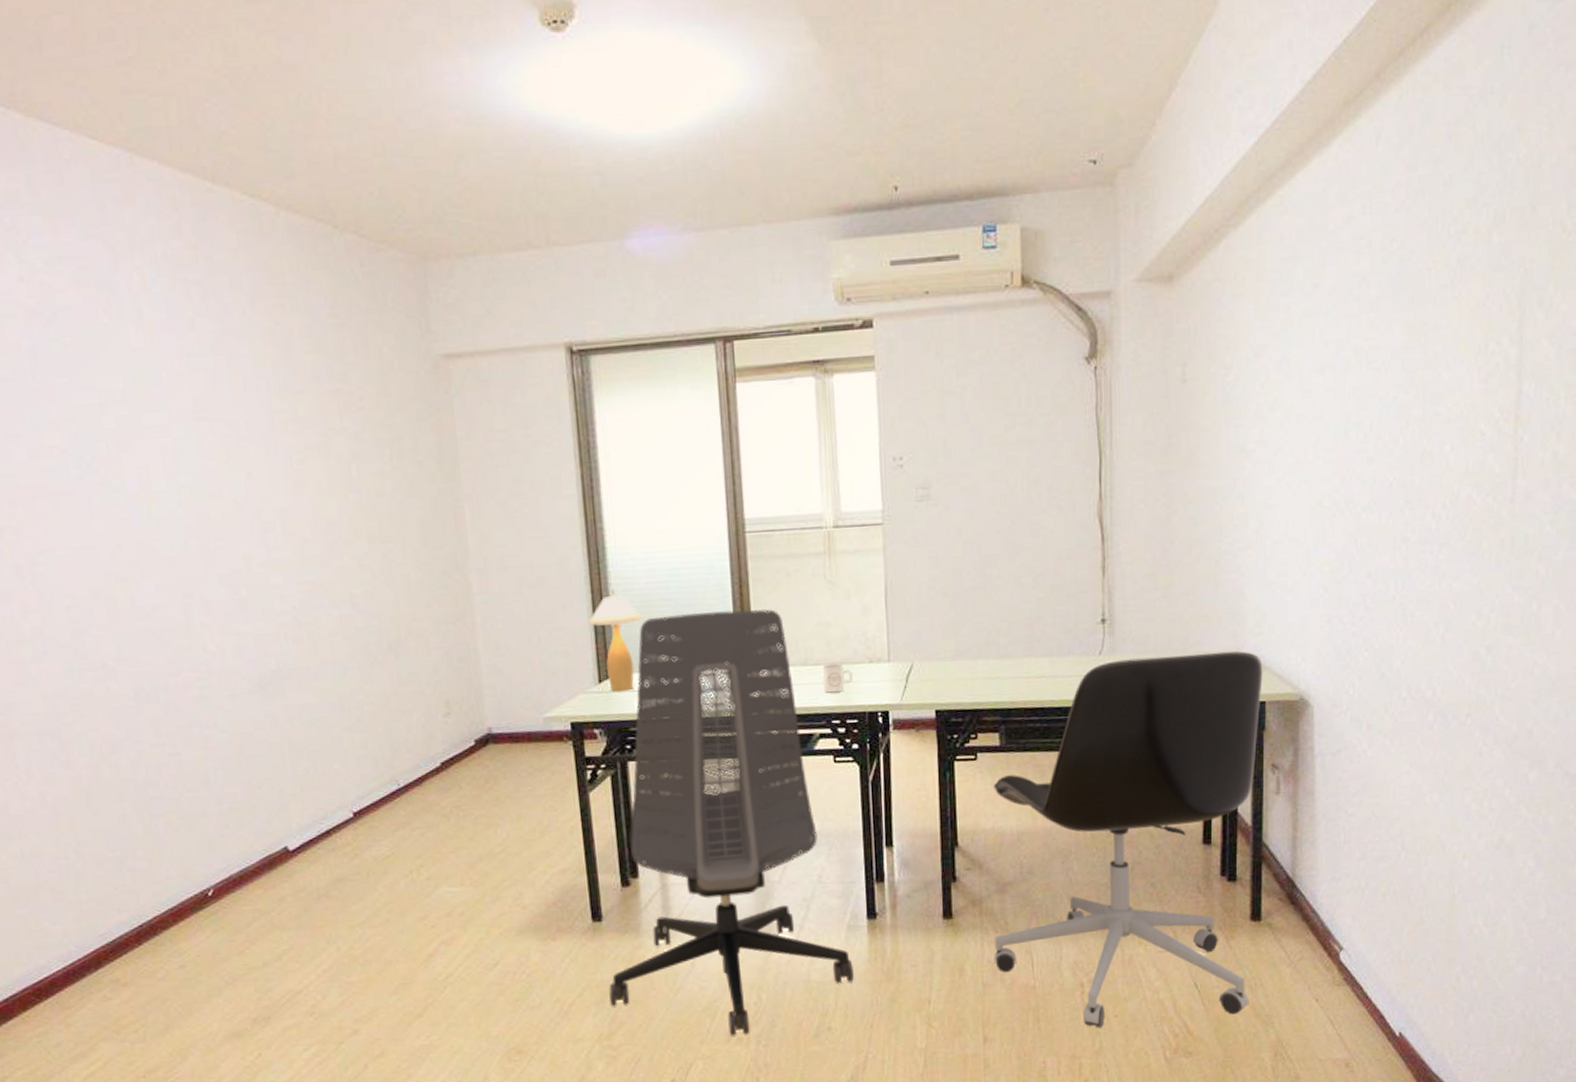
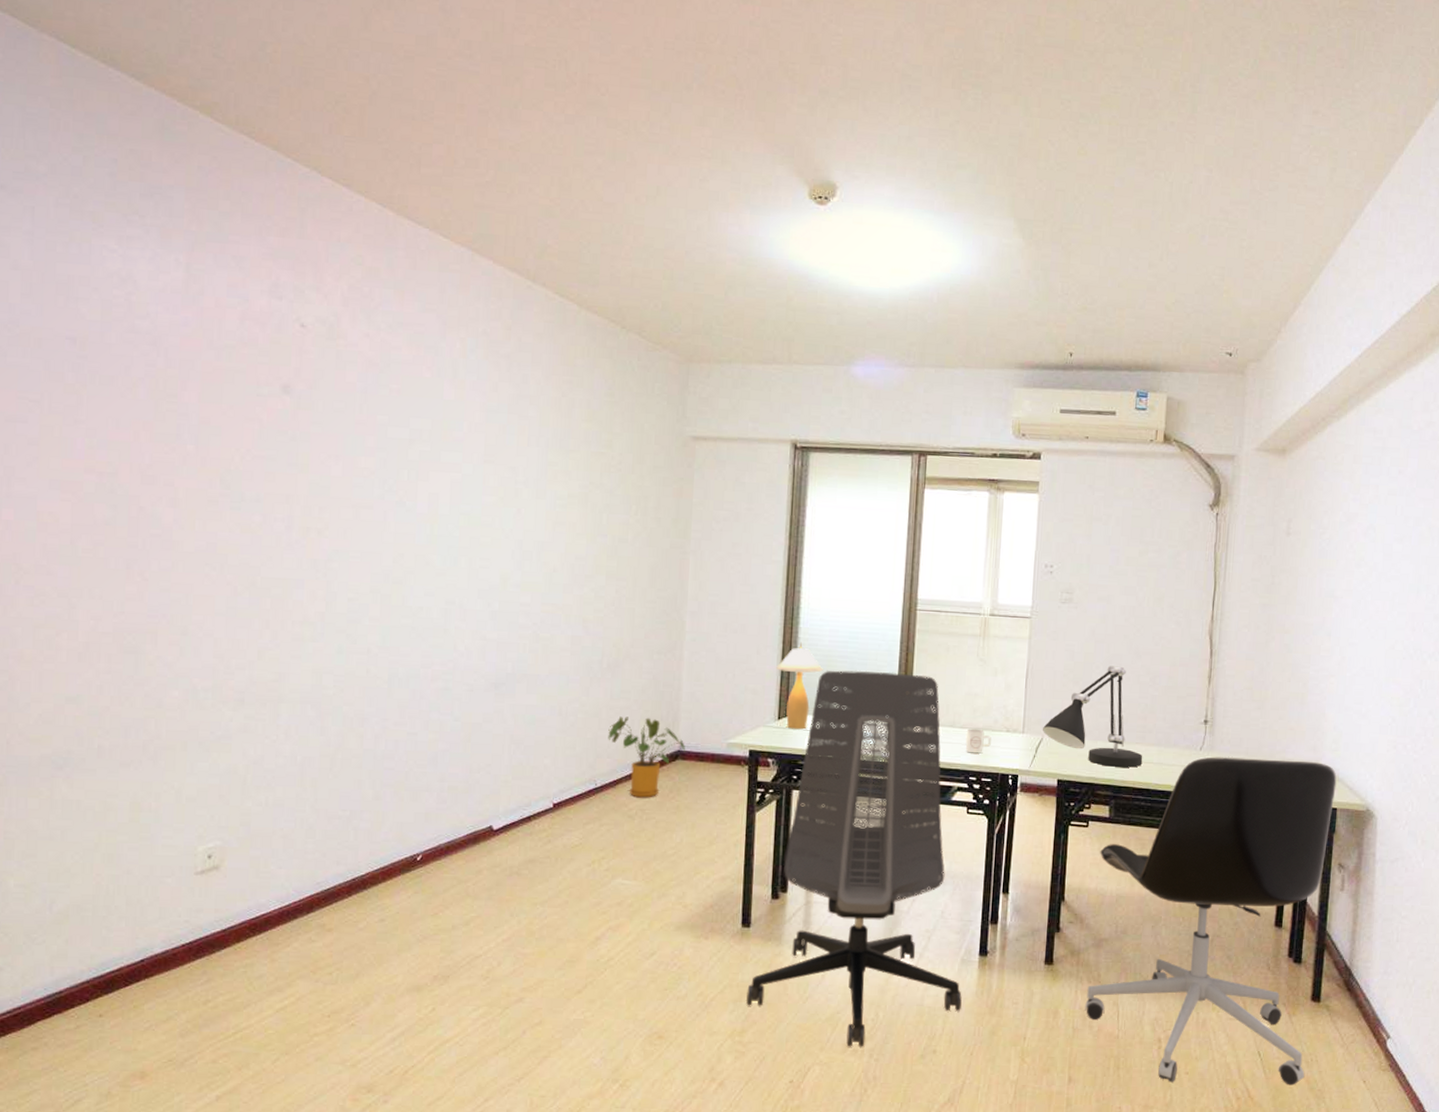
house plant: none [402,700,496,793] -> present [608,716,685,798]
desk lamp: none [910,568,1033,688] -> present [1042,666,1143,768]

